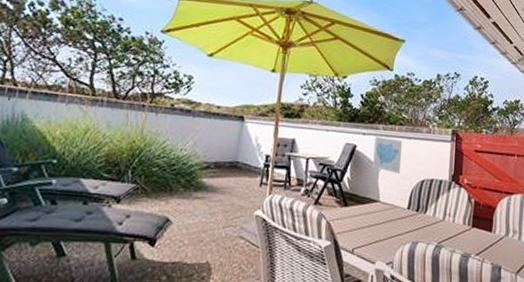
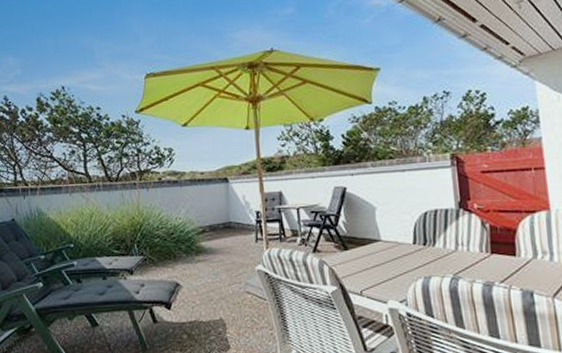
wall art: present [373,136,403,174] -> none [365,174,399,210]

